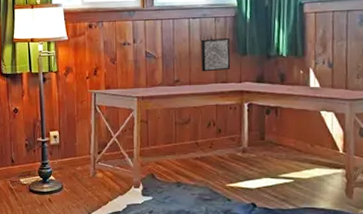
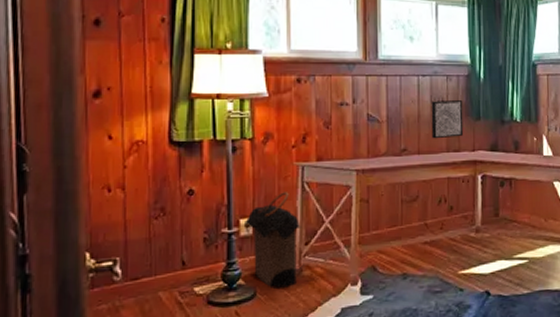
laundry hamper: none [53,113,95,185] -> present [245,192,301,289]

